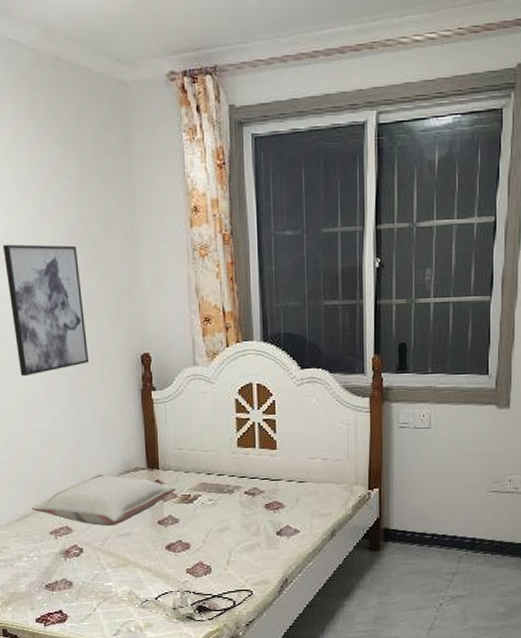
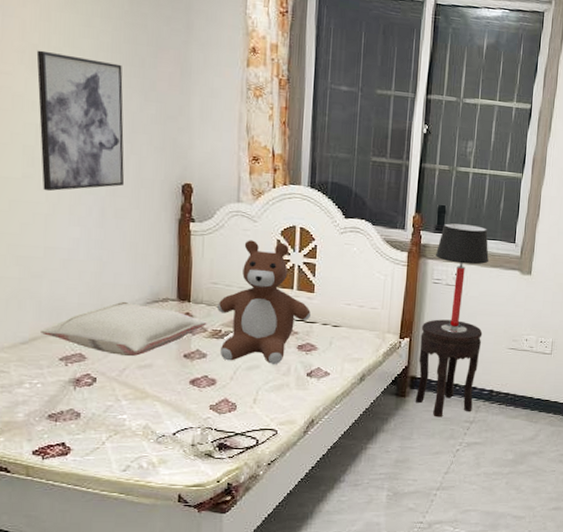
teddy bear: none [185,401,275,525] -> present [218,240,311,364]
side table: none [390,465,459,570] -> present [415,319,483,417]
table lamp: none [399,359,460,480] -> present [435,222,489,334]

